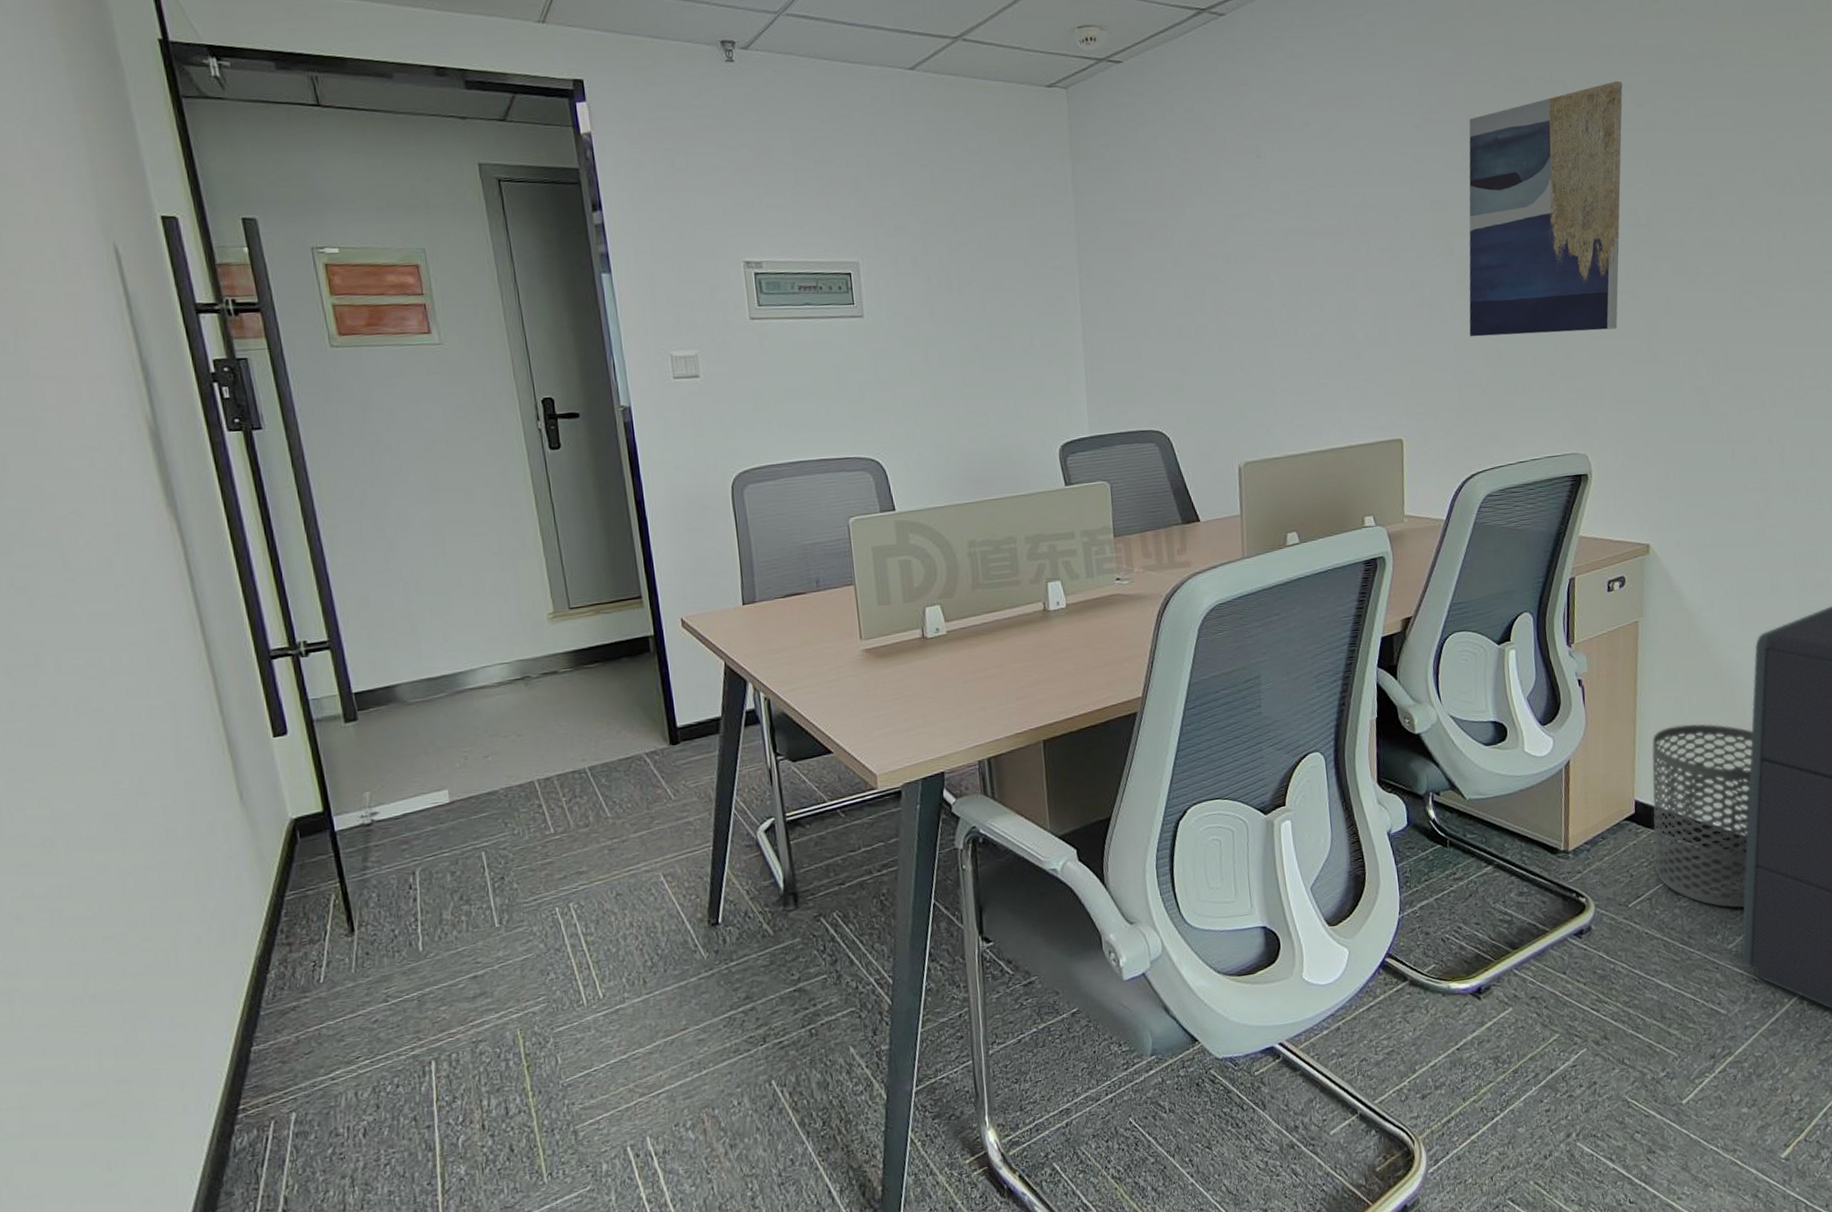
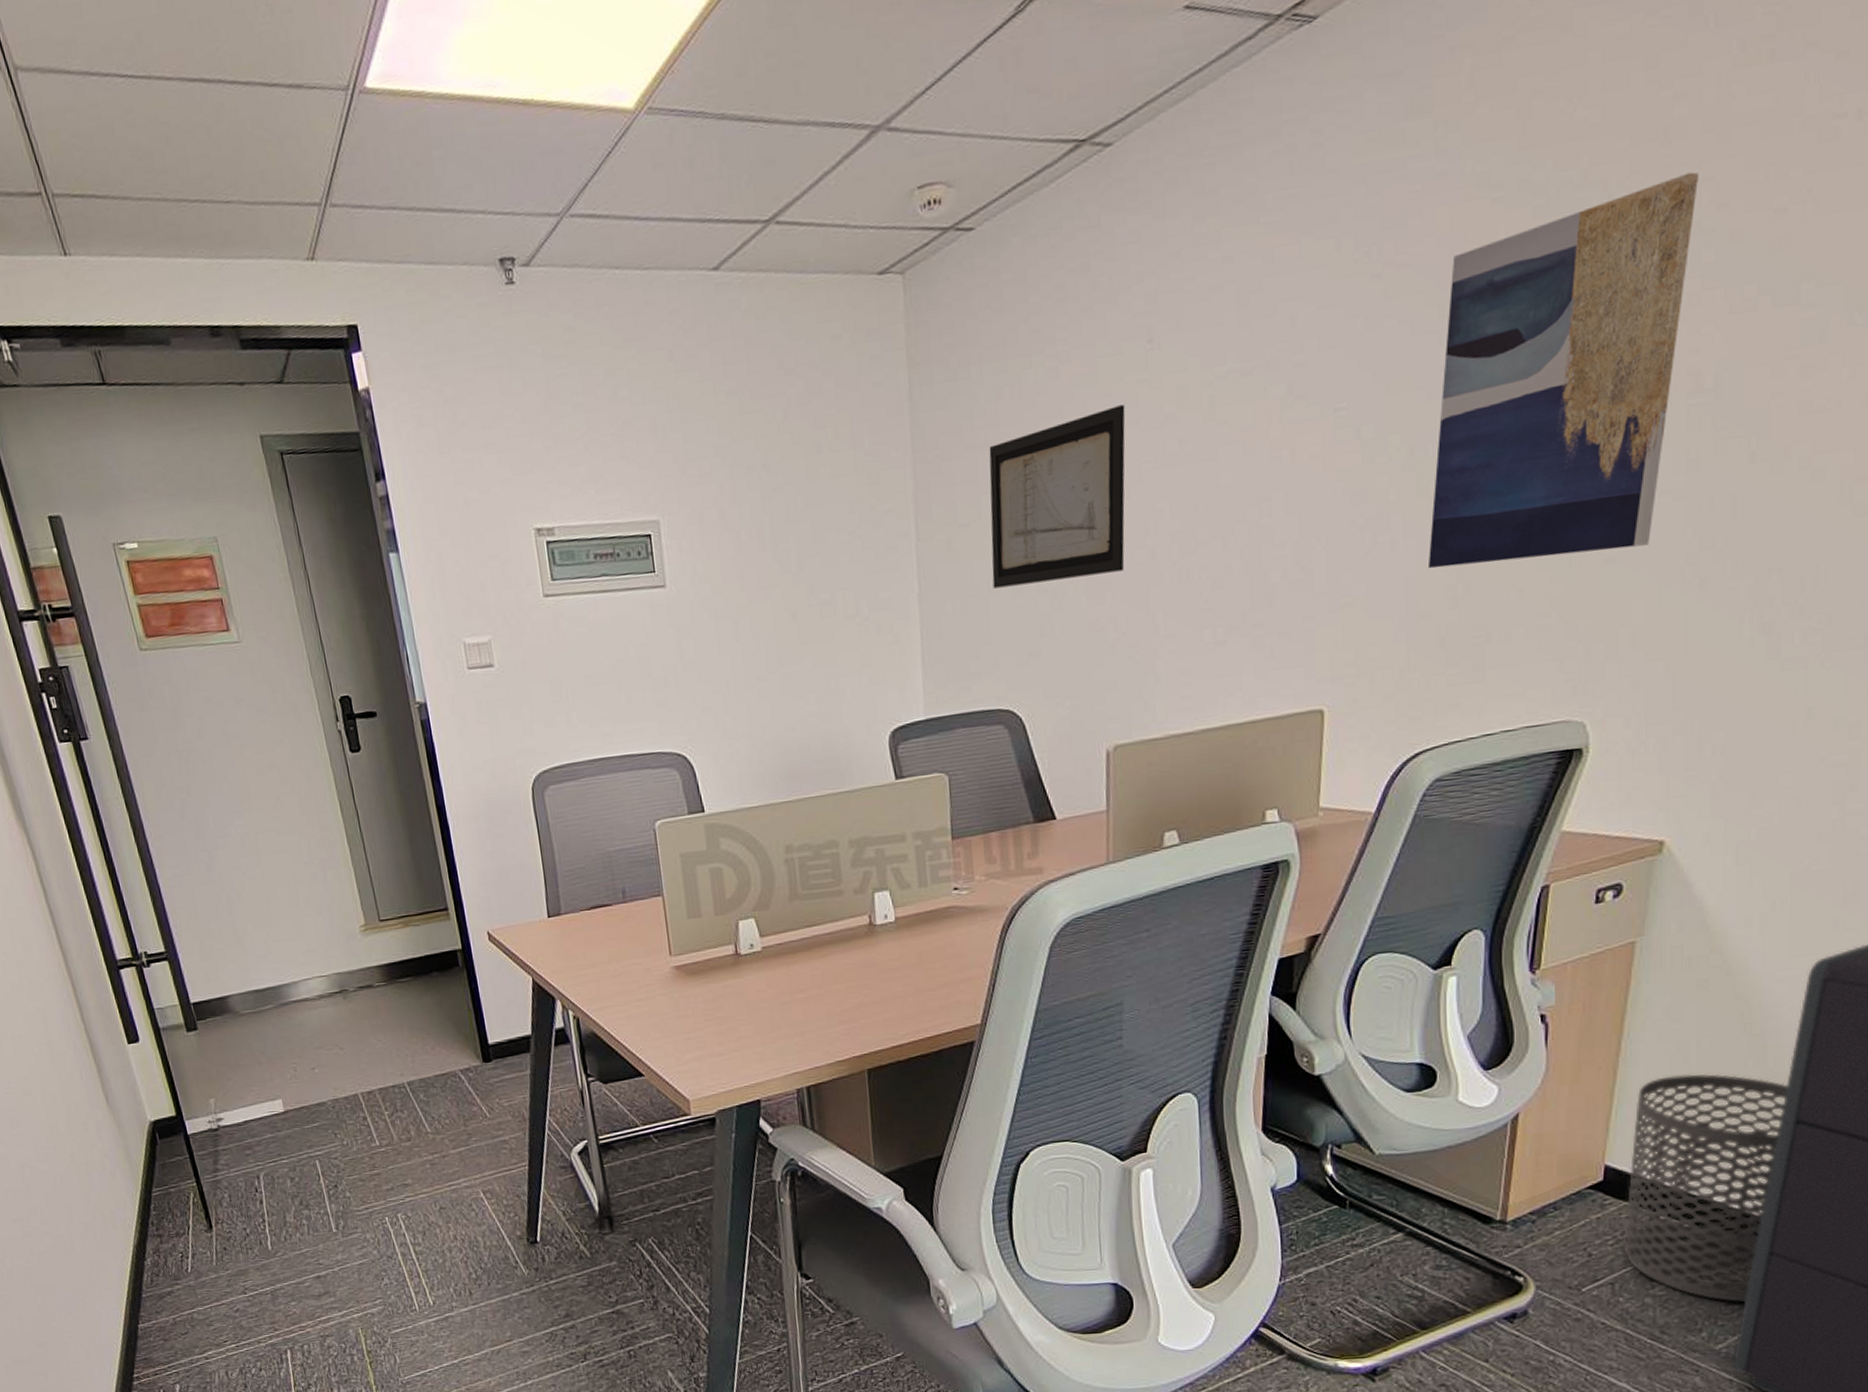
wall art: none [1137,201,1247,334] -> present [989,405,1126,589]

